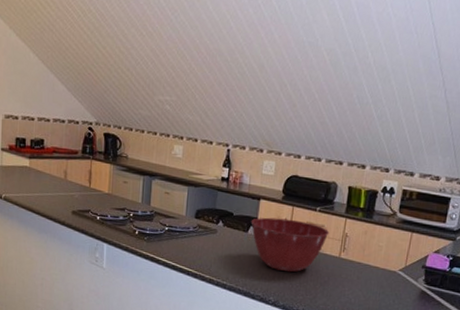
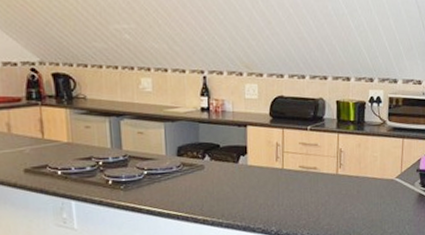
mixing bowl: present [251,217,330,272] -> none [240,142,324,198]

